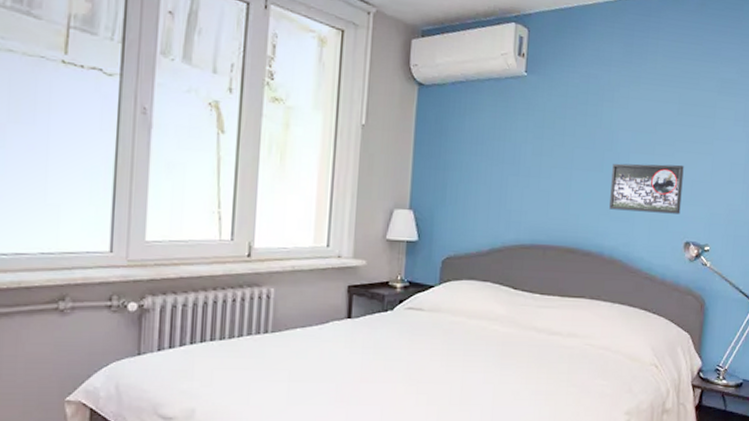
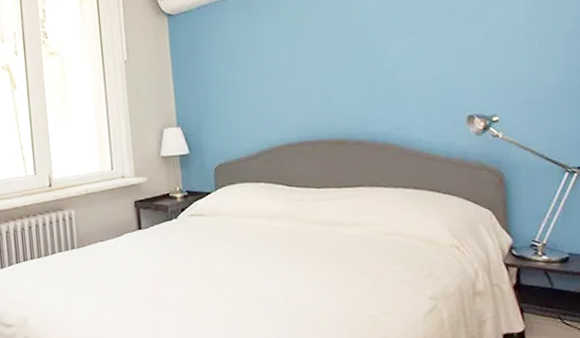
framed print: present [609,163,684,214] -> none [371,38,456,96]

